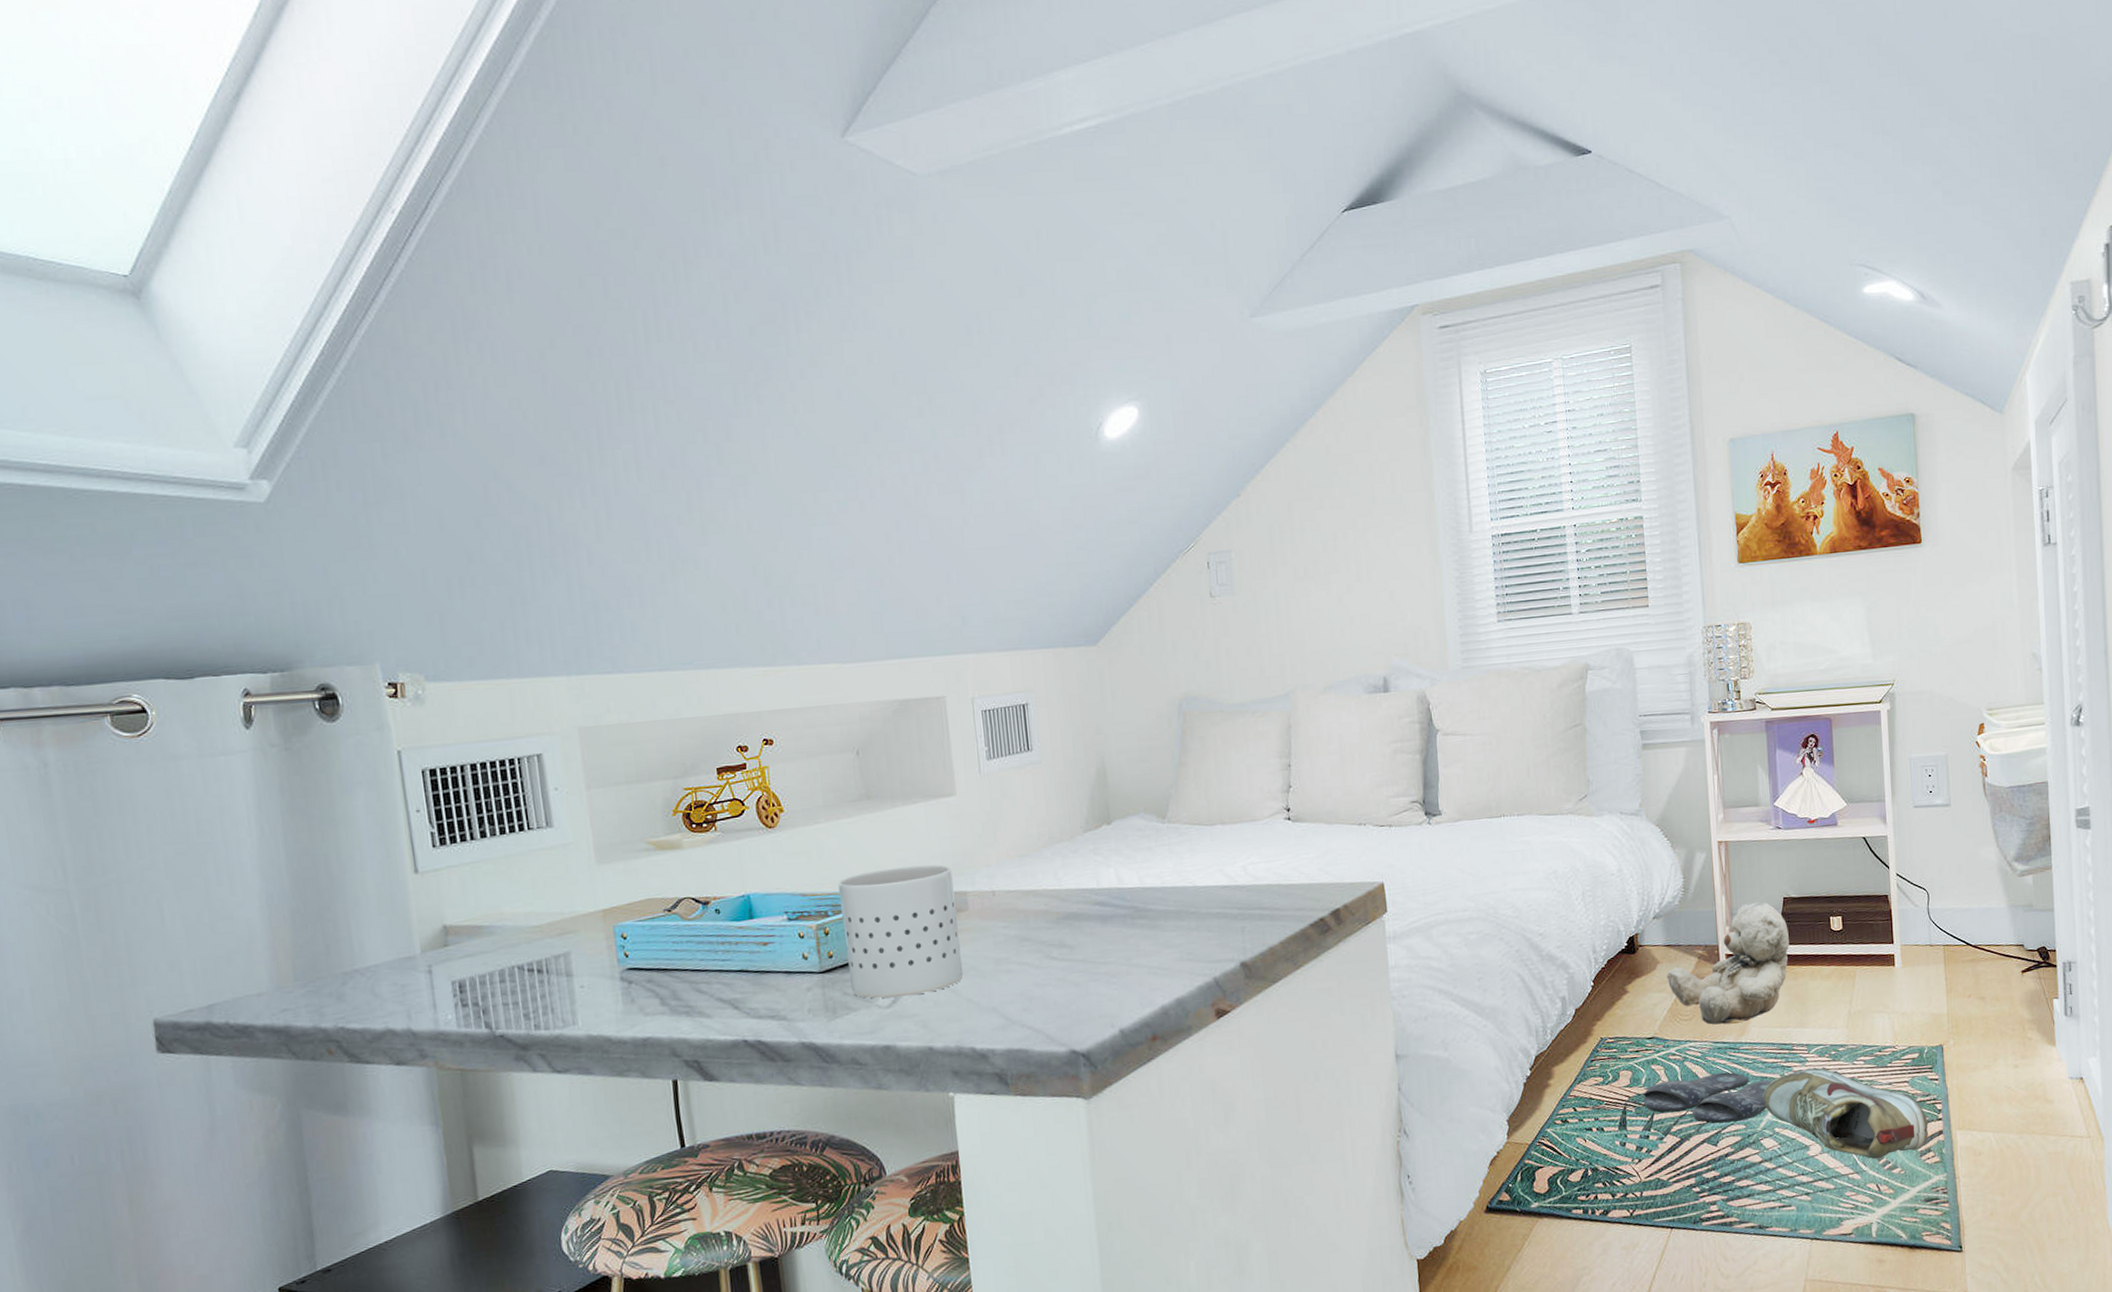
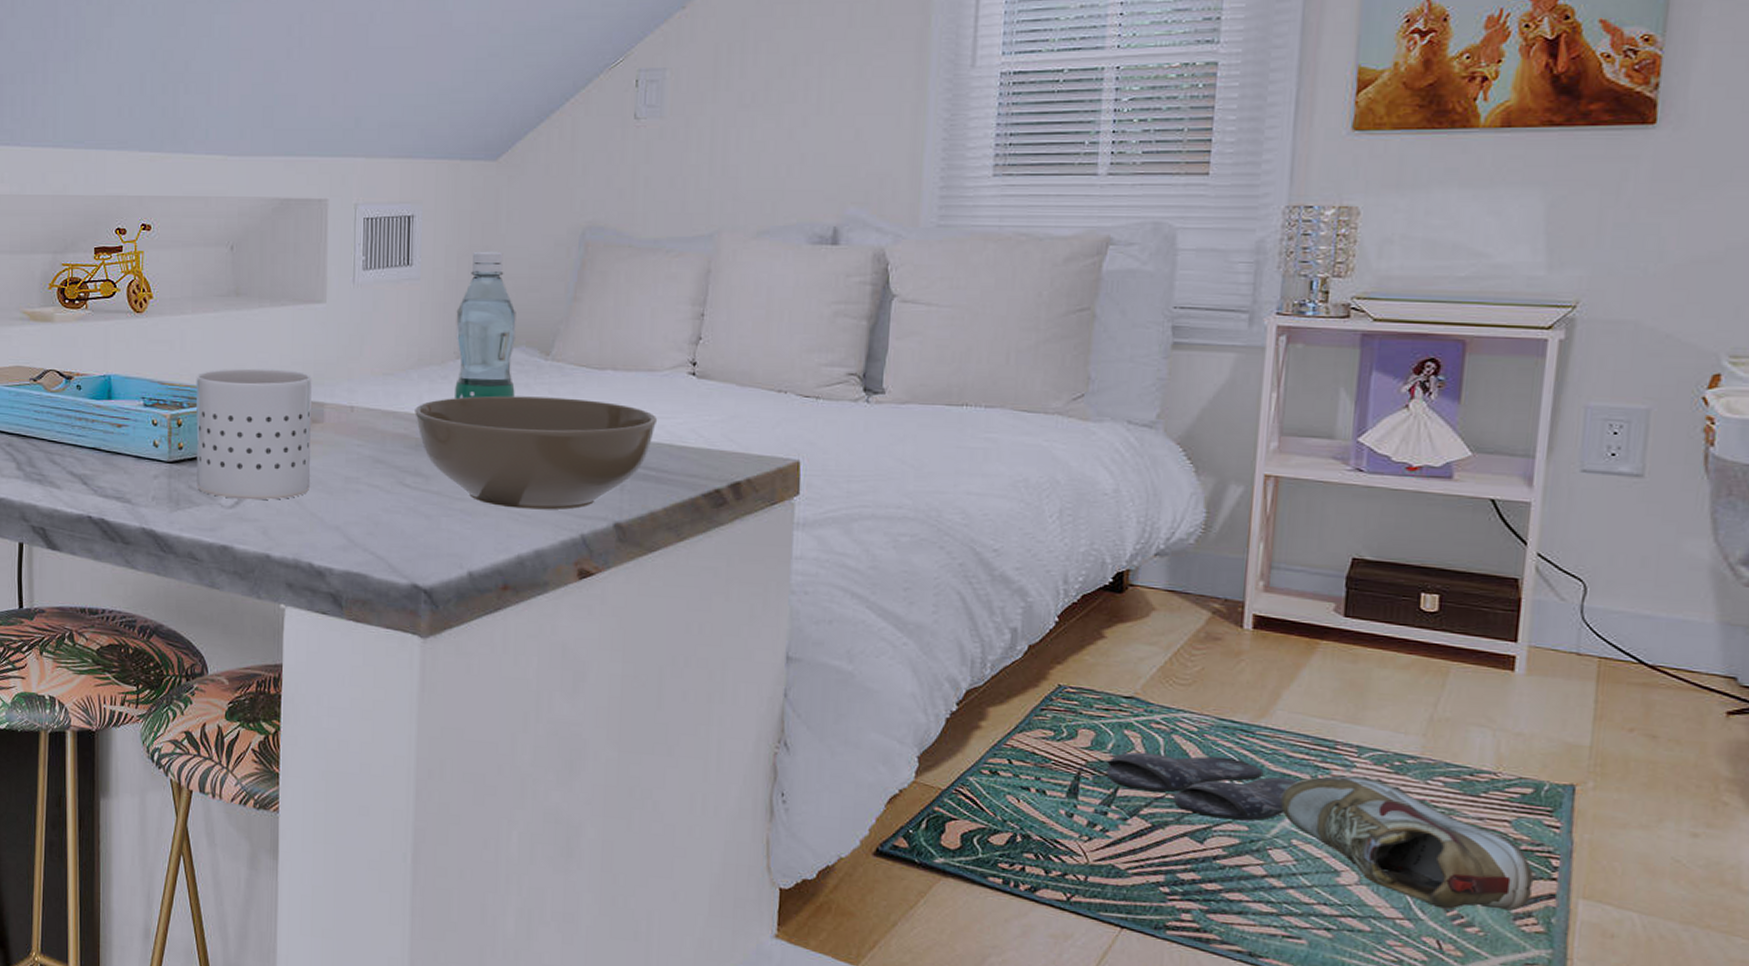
bowl: none [1052,854,1265,964] -> present [415,395,658,510]
bottle: none [1078,728,1140,871] -> present [453,251,516,400]
teddy bear: present [1667,901,1789,1025] -> none [1163,556,1354,702]

